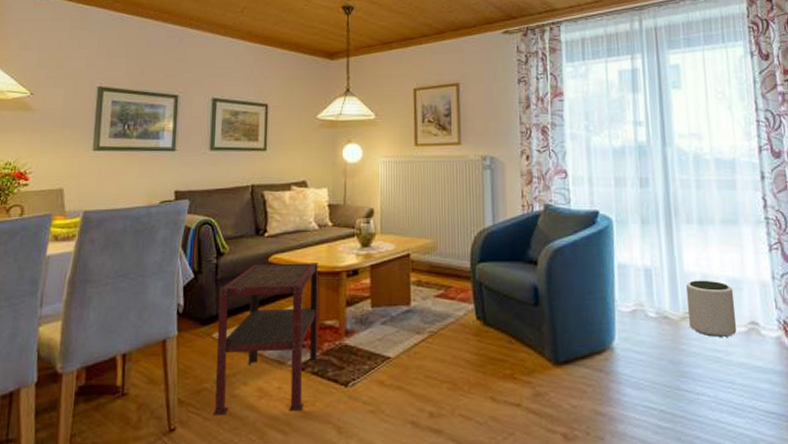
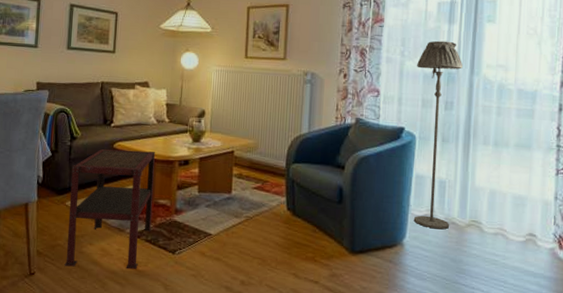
floor lamp: none [604,111,663,326] -> present [413,40,463,230]
plant pot: present [686,280,737,337] -> none [474,194,518,244]

